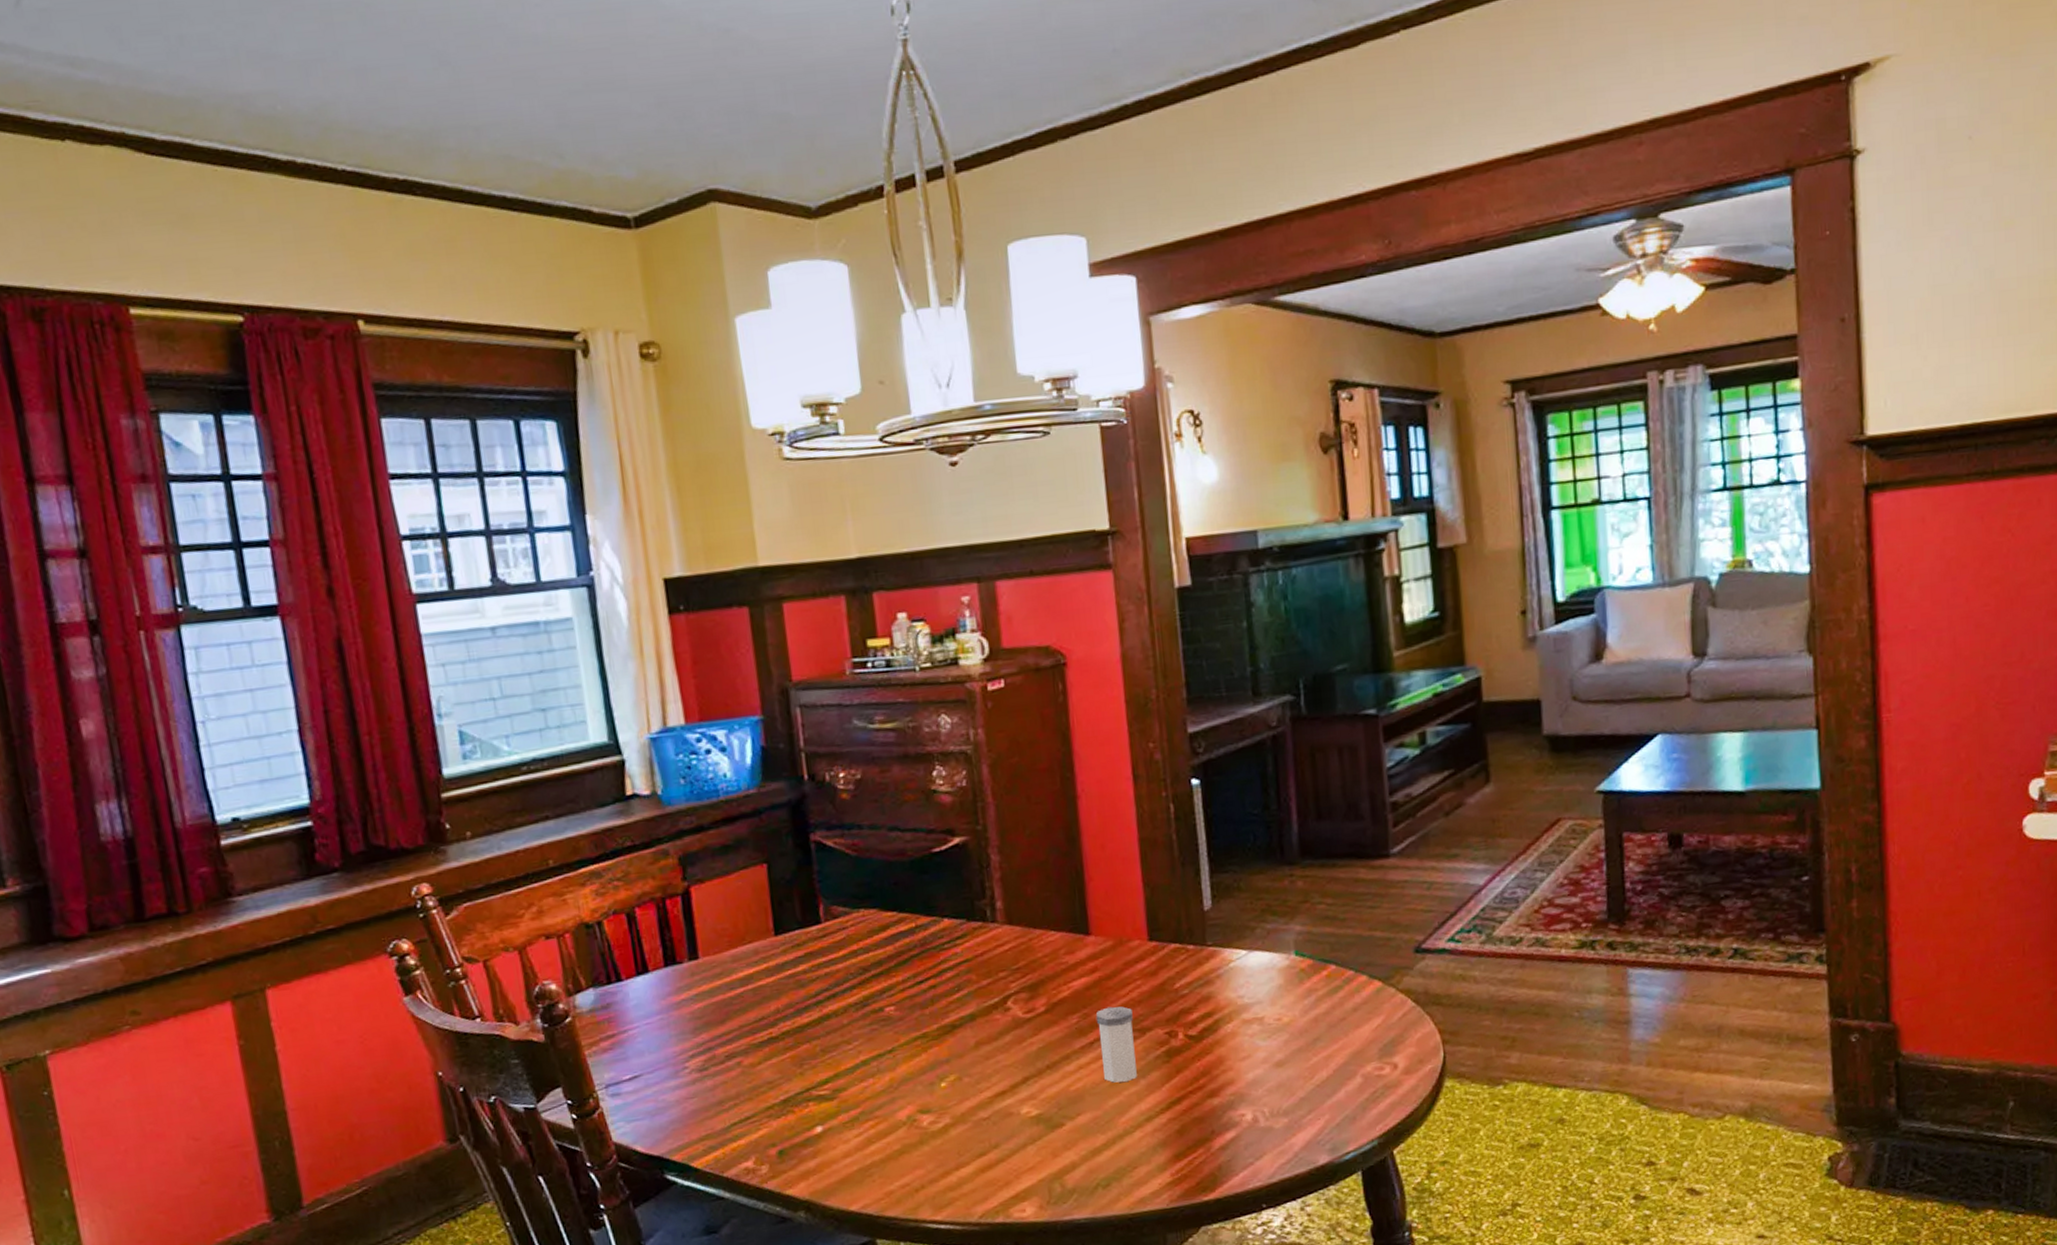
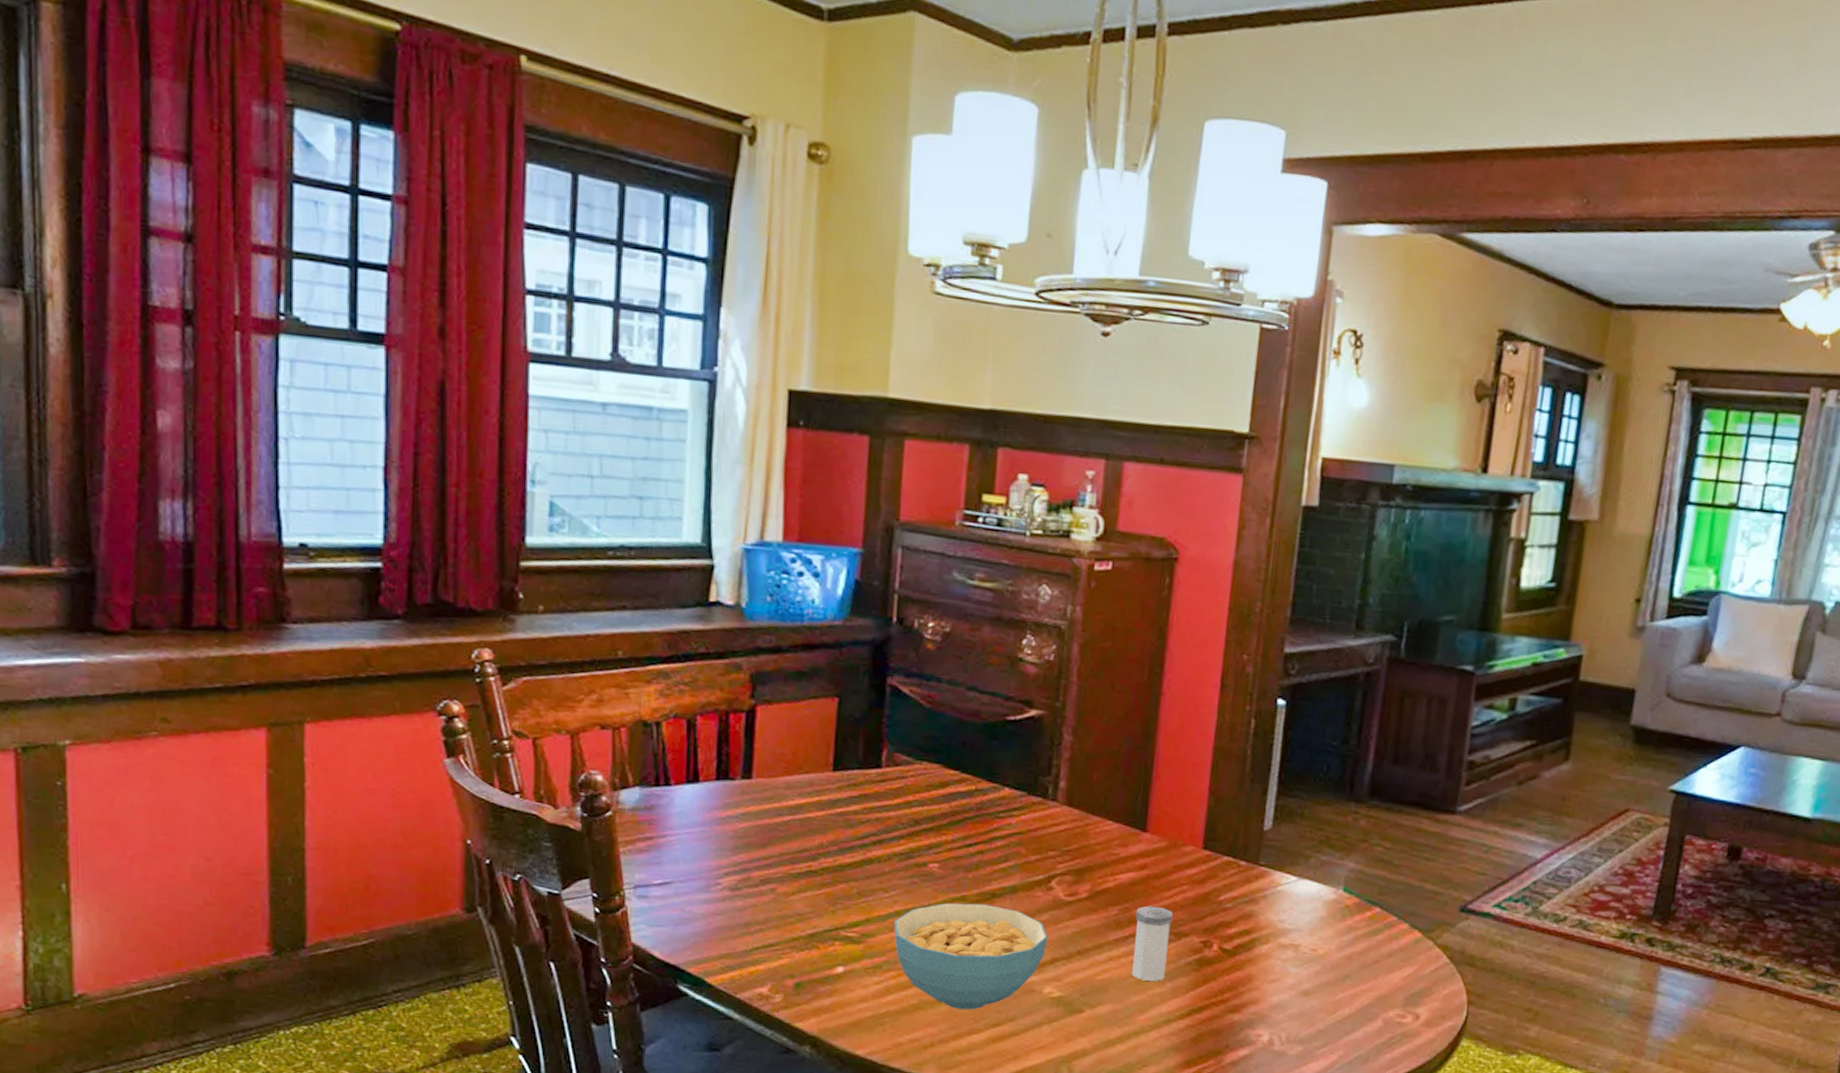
cereal bowl: none [862,1036,1016,1147] -> present [894,903,1048,1010]

